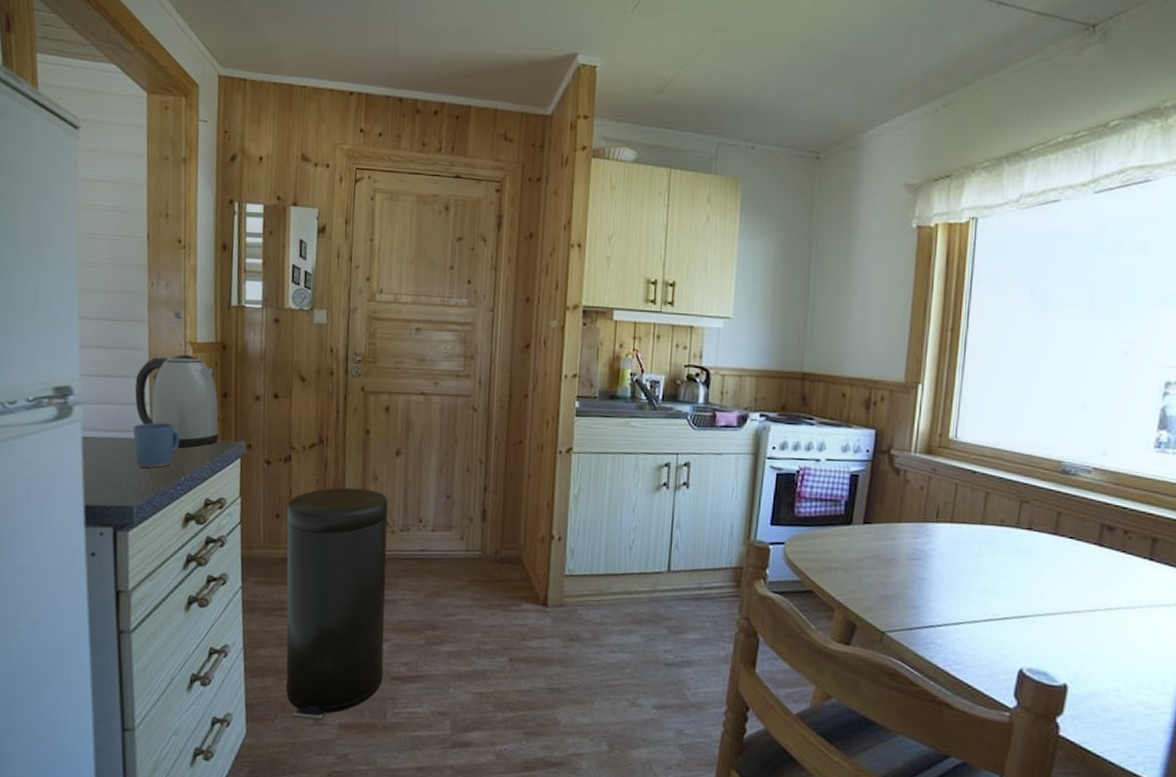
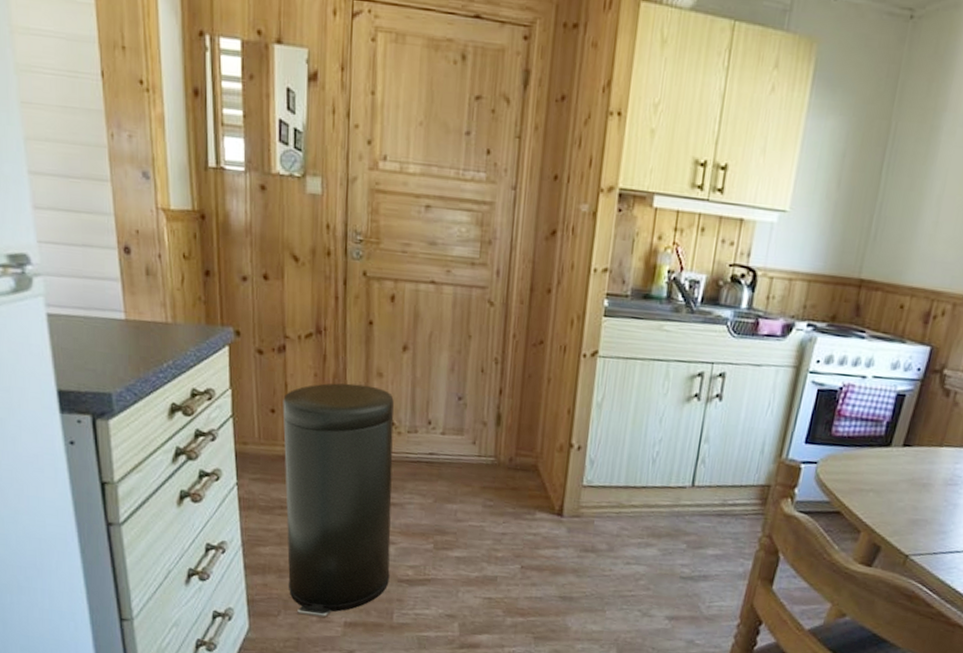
mug: present [133,422,180,468] -> none [104,301,159,353]
kettle: present [134,355,219,448] -> none [102,223,203,331]

